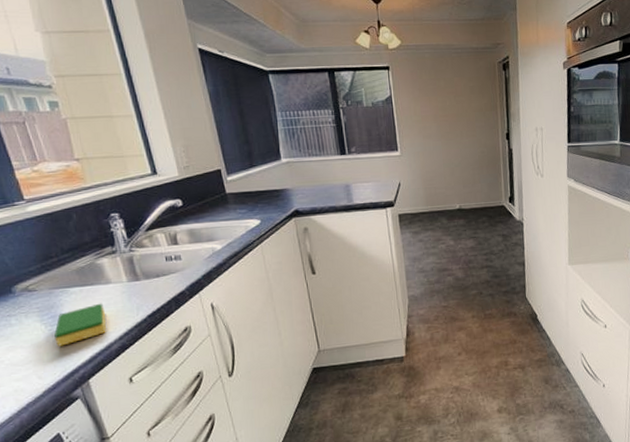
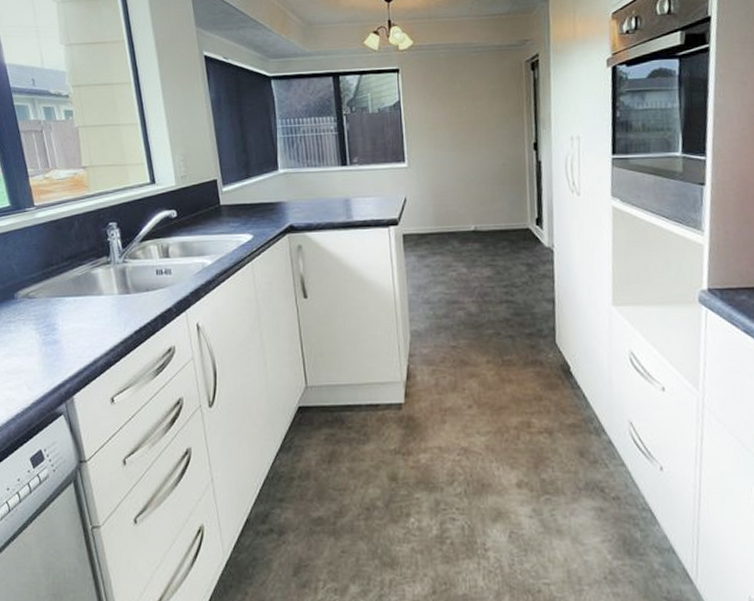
dish sponge: present [54,303,106,346] -> none [47,315,95,357]

